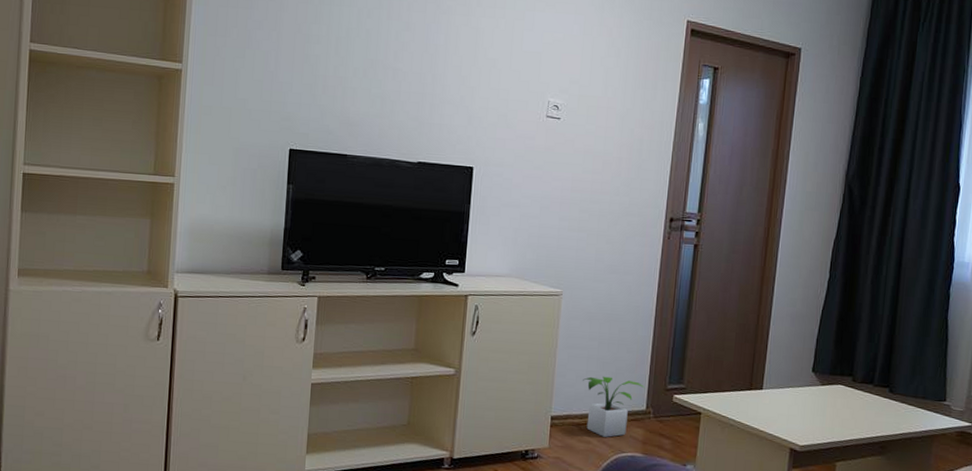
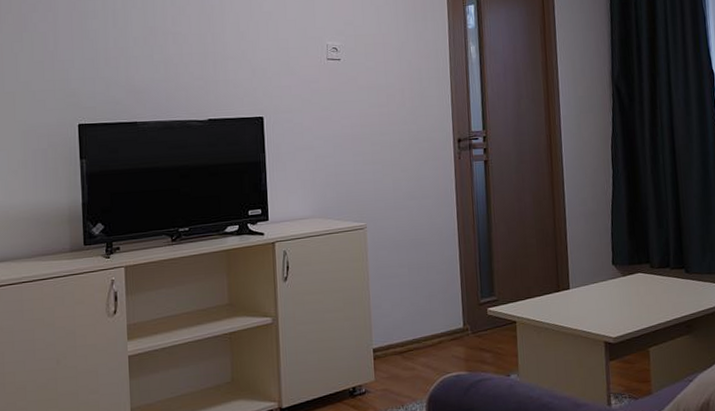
potted plant: present [583,376,645,437] -> none [398,300,459,361]

